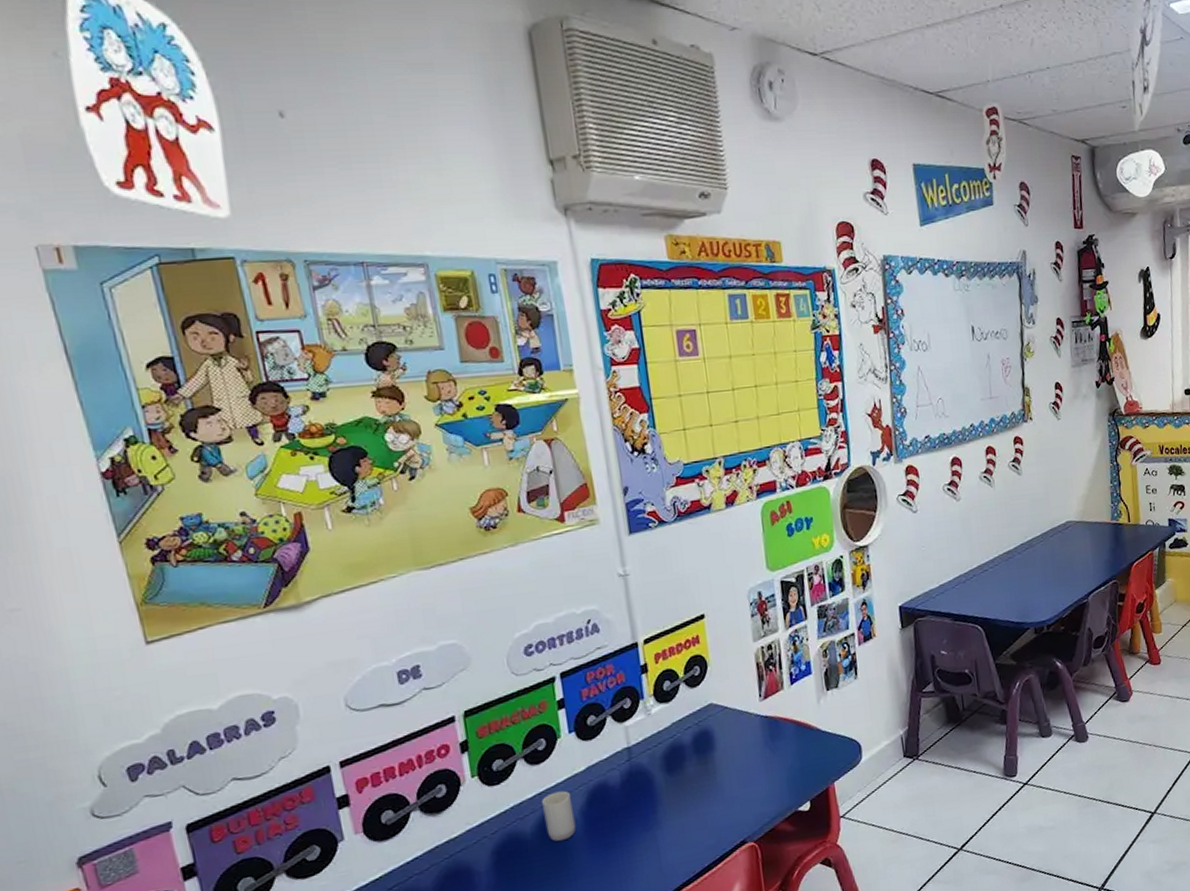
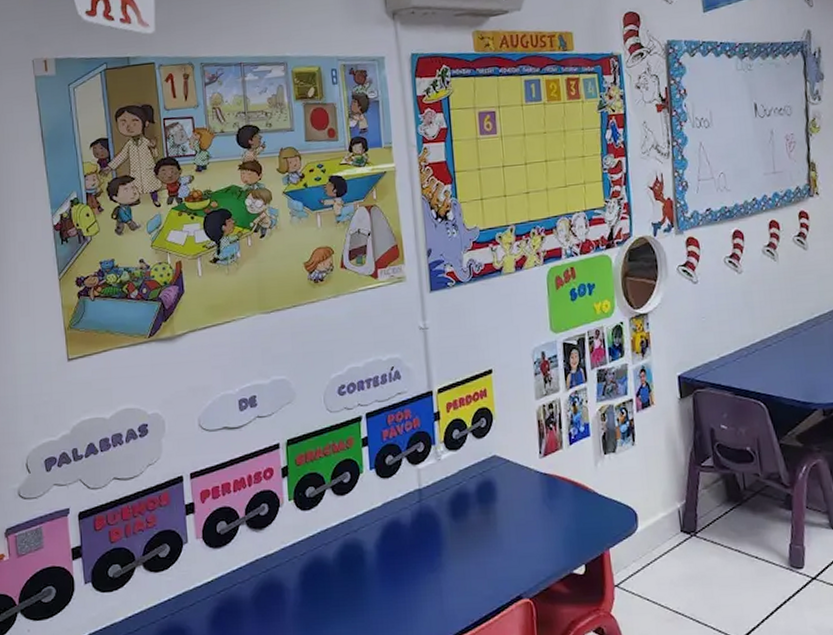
cup: present [542,790,576,842] -> none [344,523,371,571]

